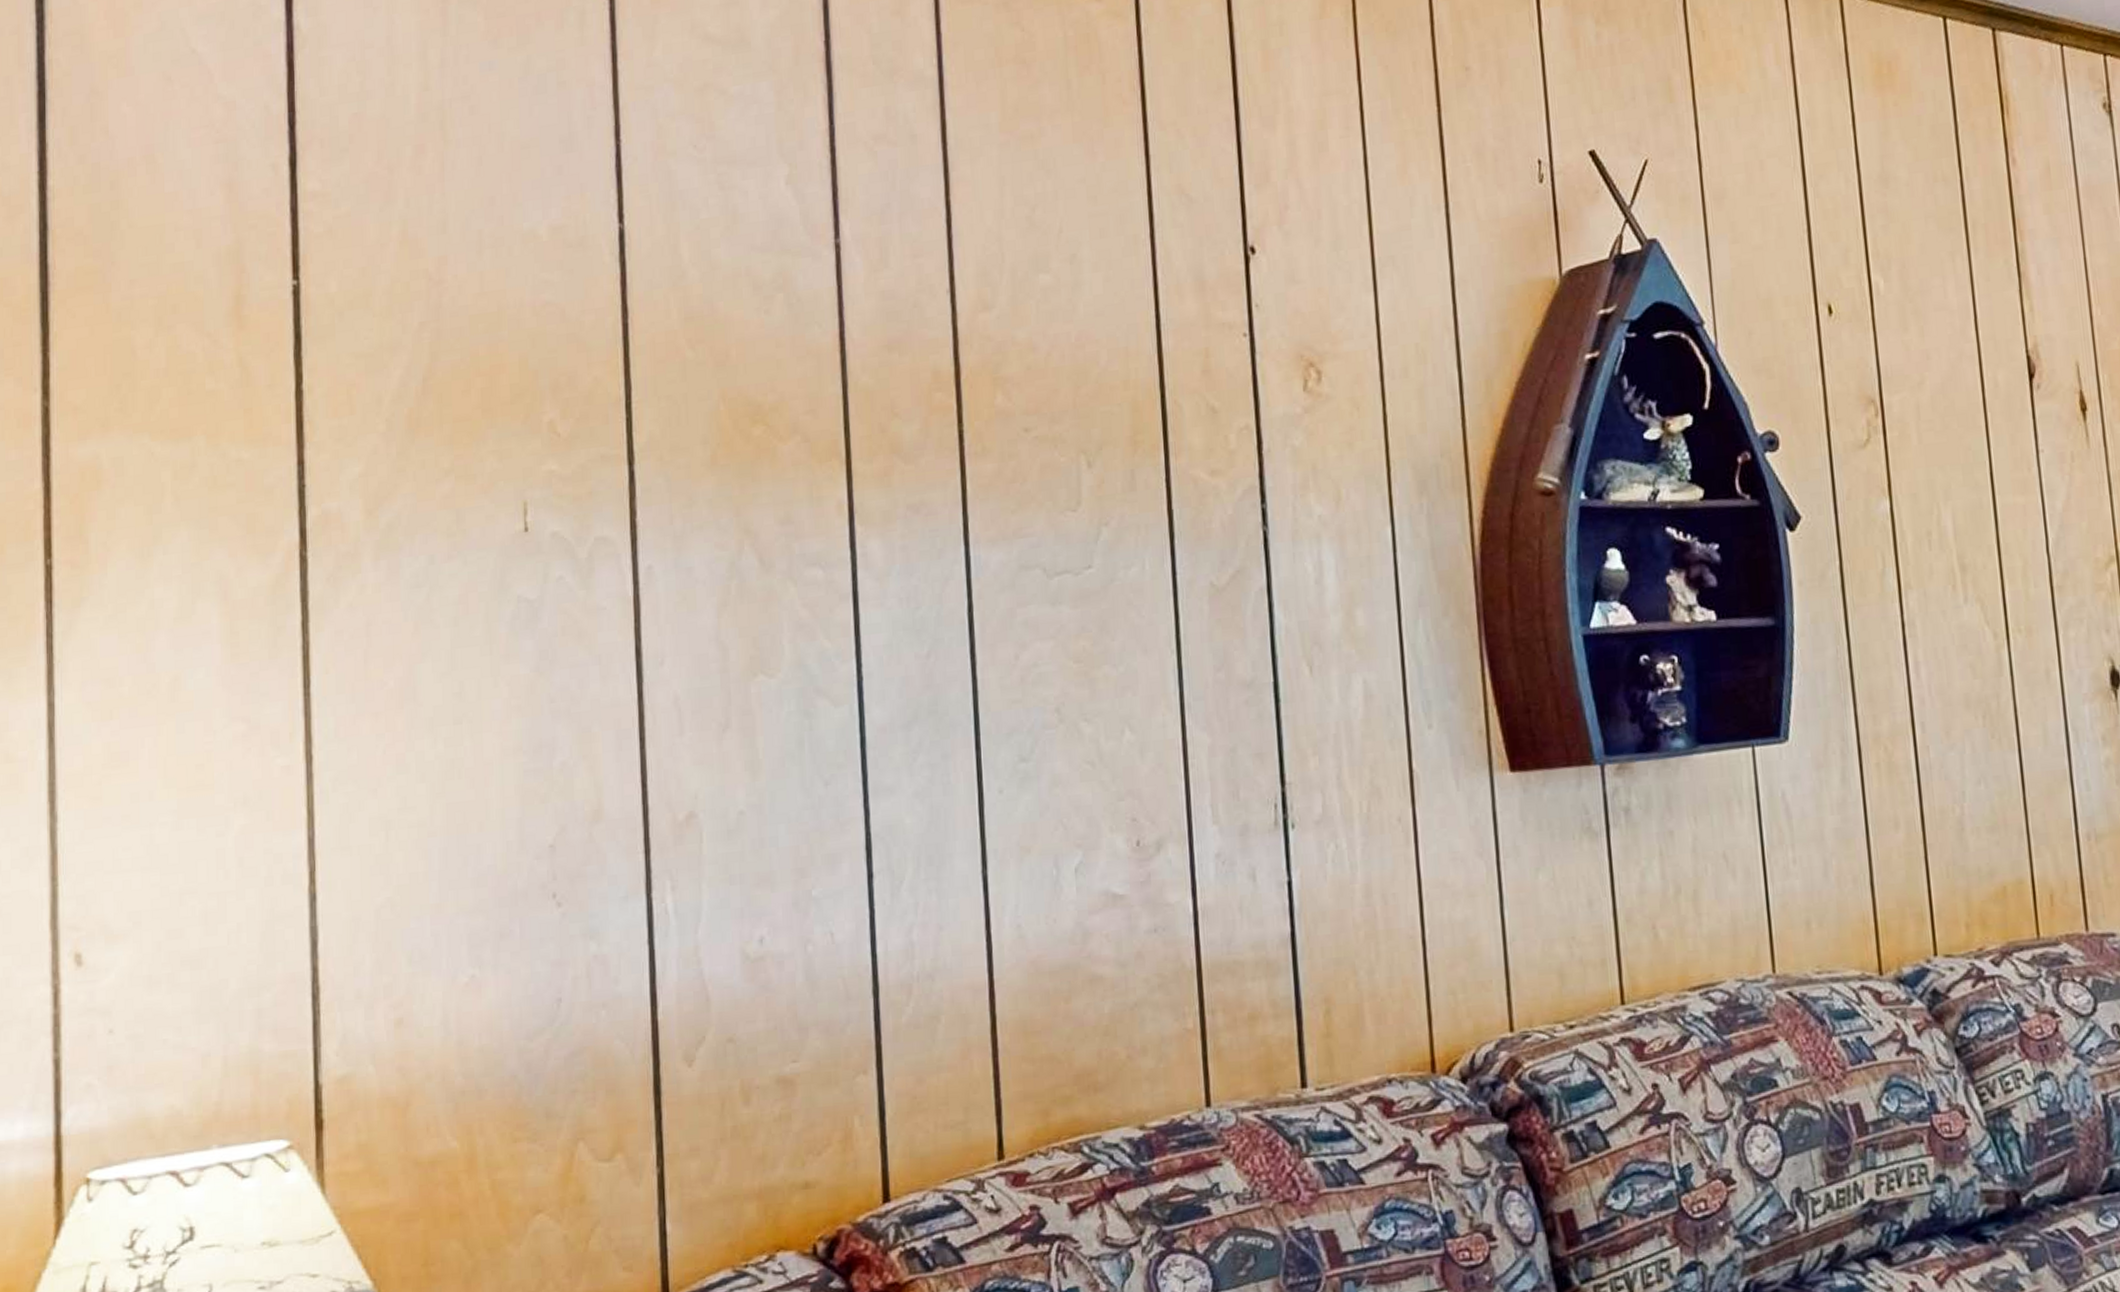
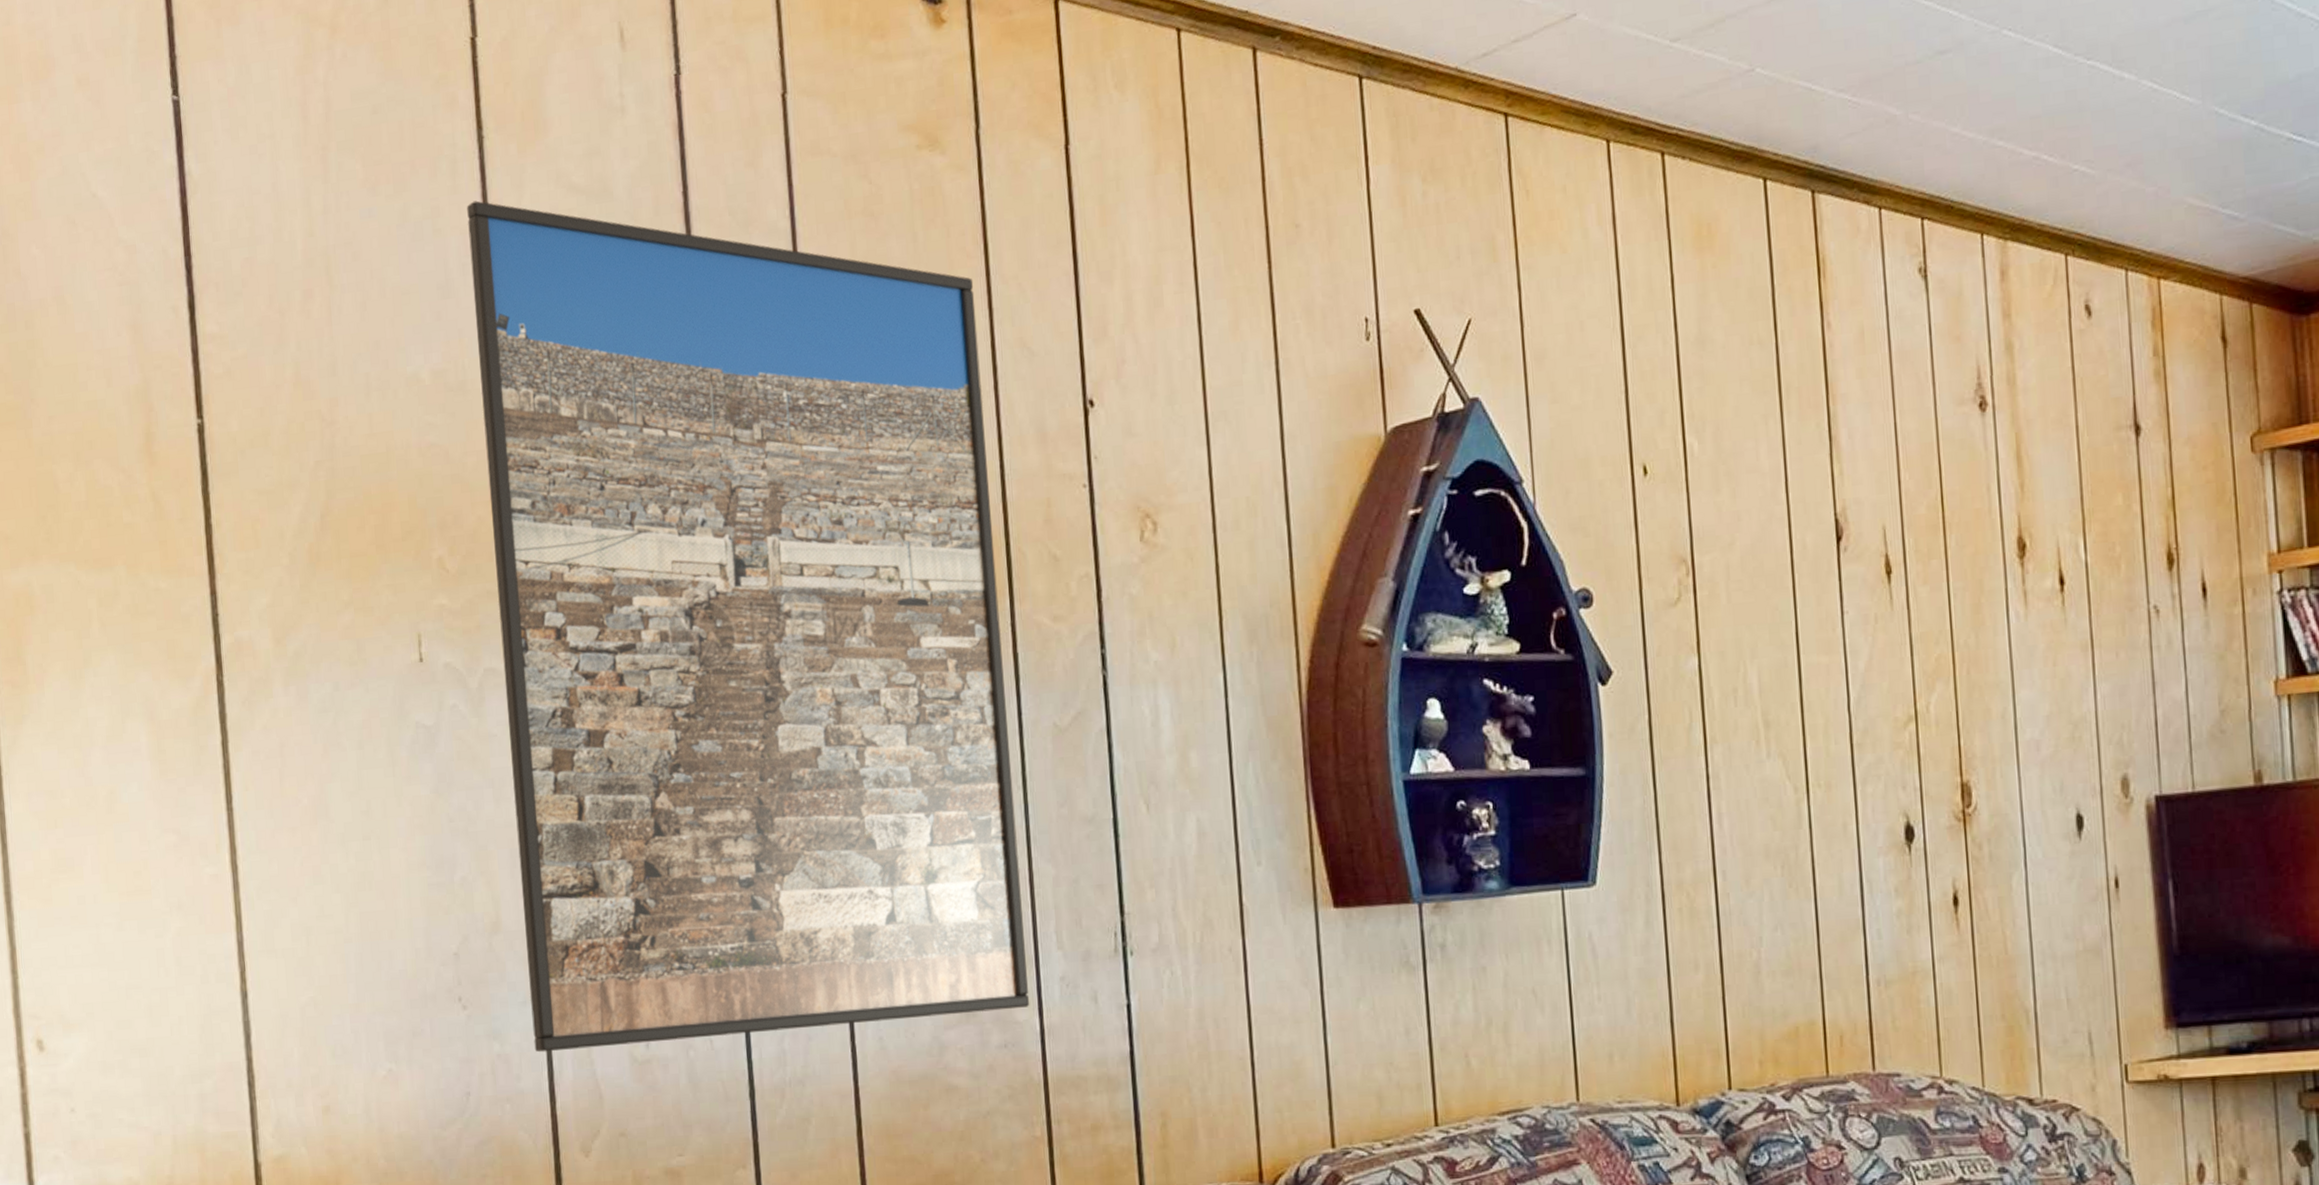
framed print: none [594,52,1183,952] -> present [467,200,1030,1053]

